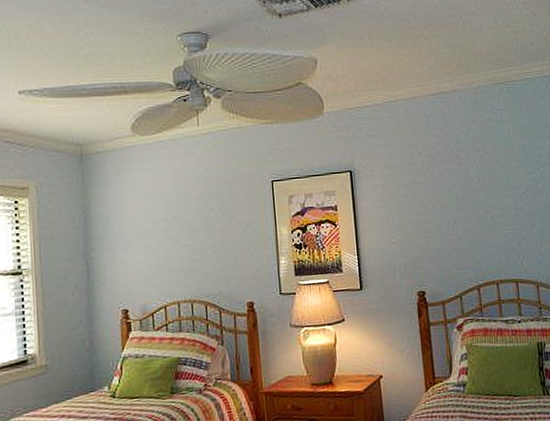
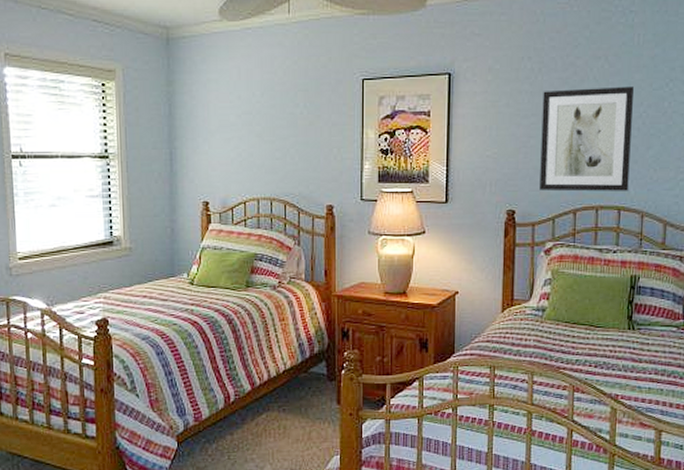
wall art: none [435,172,522,271] -> present [539,86,634,191]

